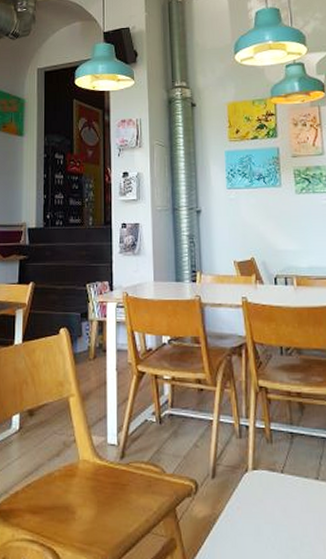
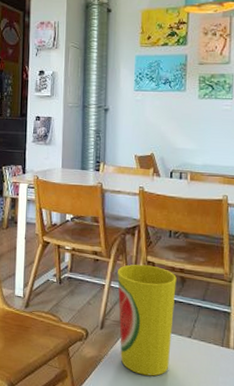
cup: none [226,391,297,536] -> present [117,264,177,376]

